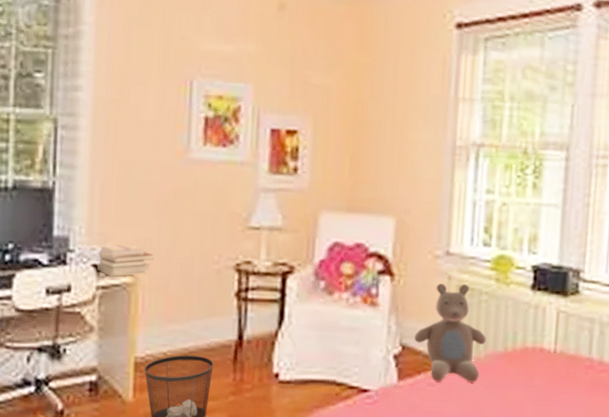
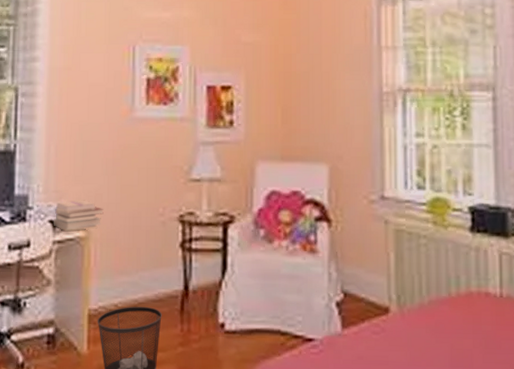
stuffed animal: present [414,283,486,382] -> none [356,228,428,330]

